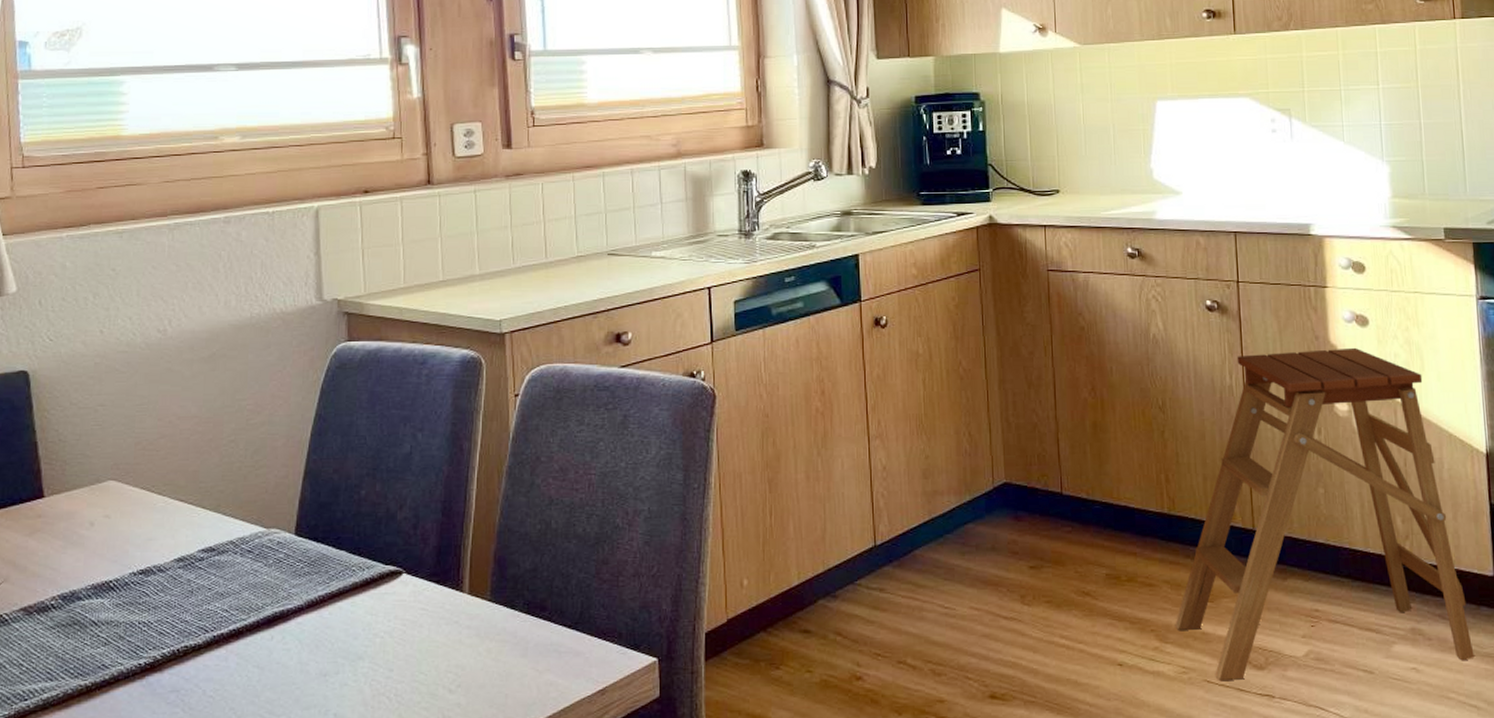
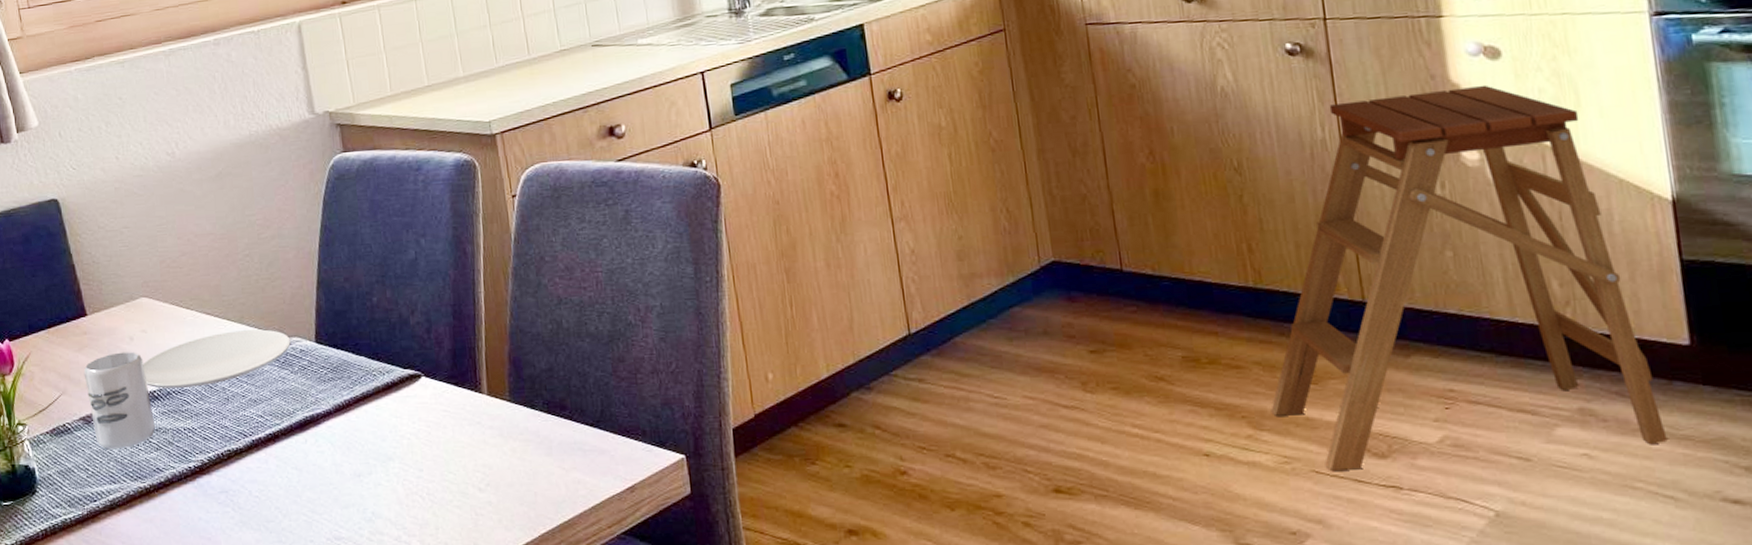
cup: none [31,538,107,644] -> present [83,351,155,450]
plate: none [101,519,268,580] -> present [142,329,291,389]

